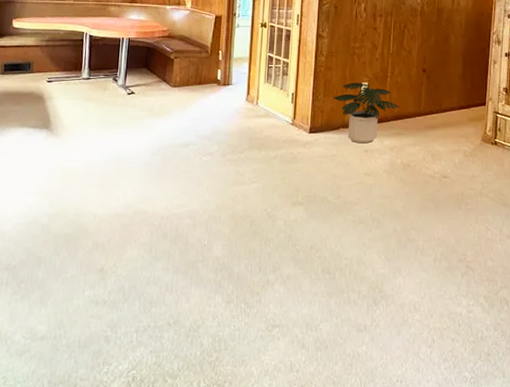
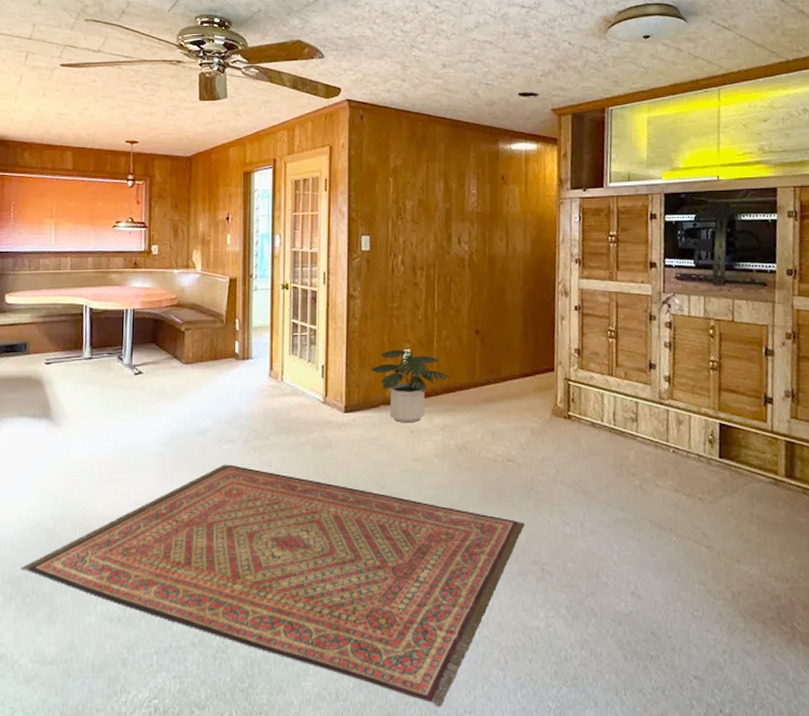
area rug: none [17,173,455,377] -> present [20,464,525,707]

